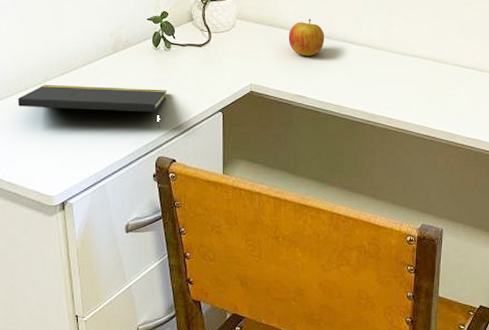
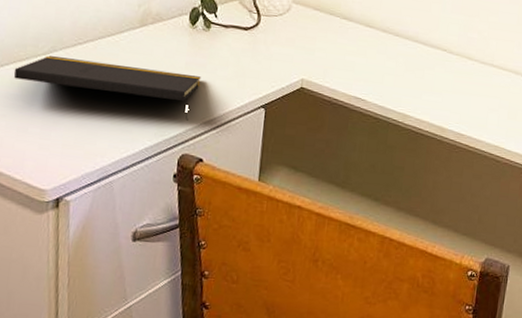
apple: present [288,19,325,56] -> none [351,12,394,54]

